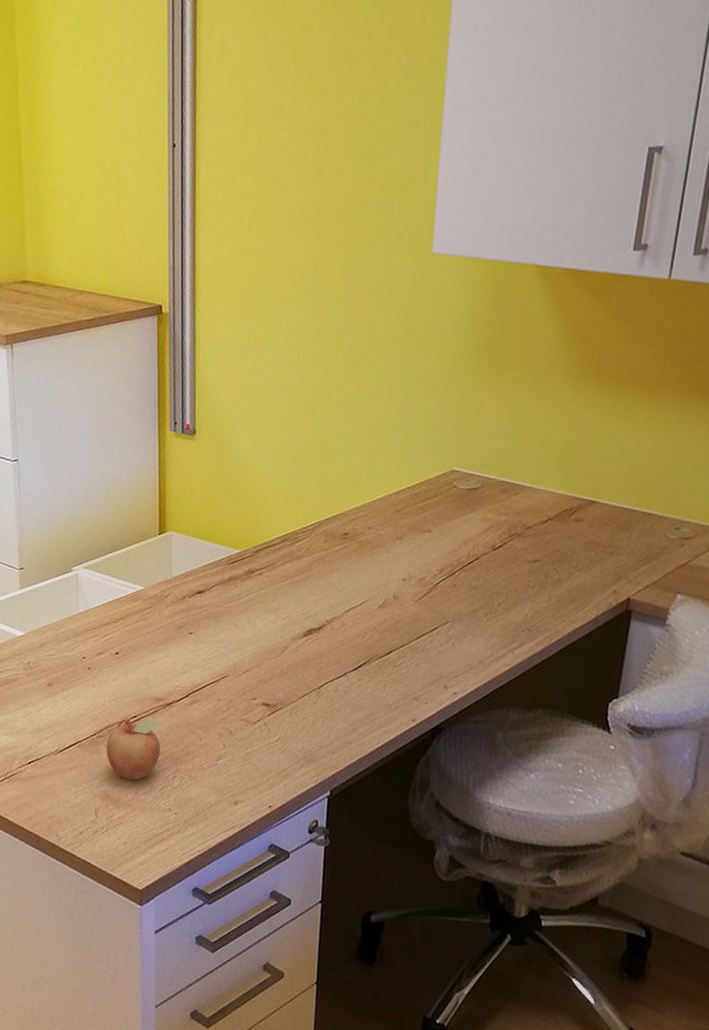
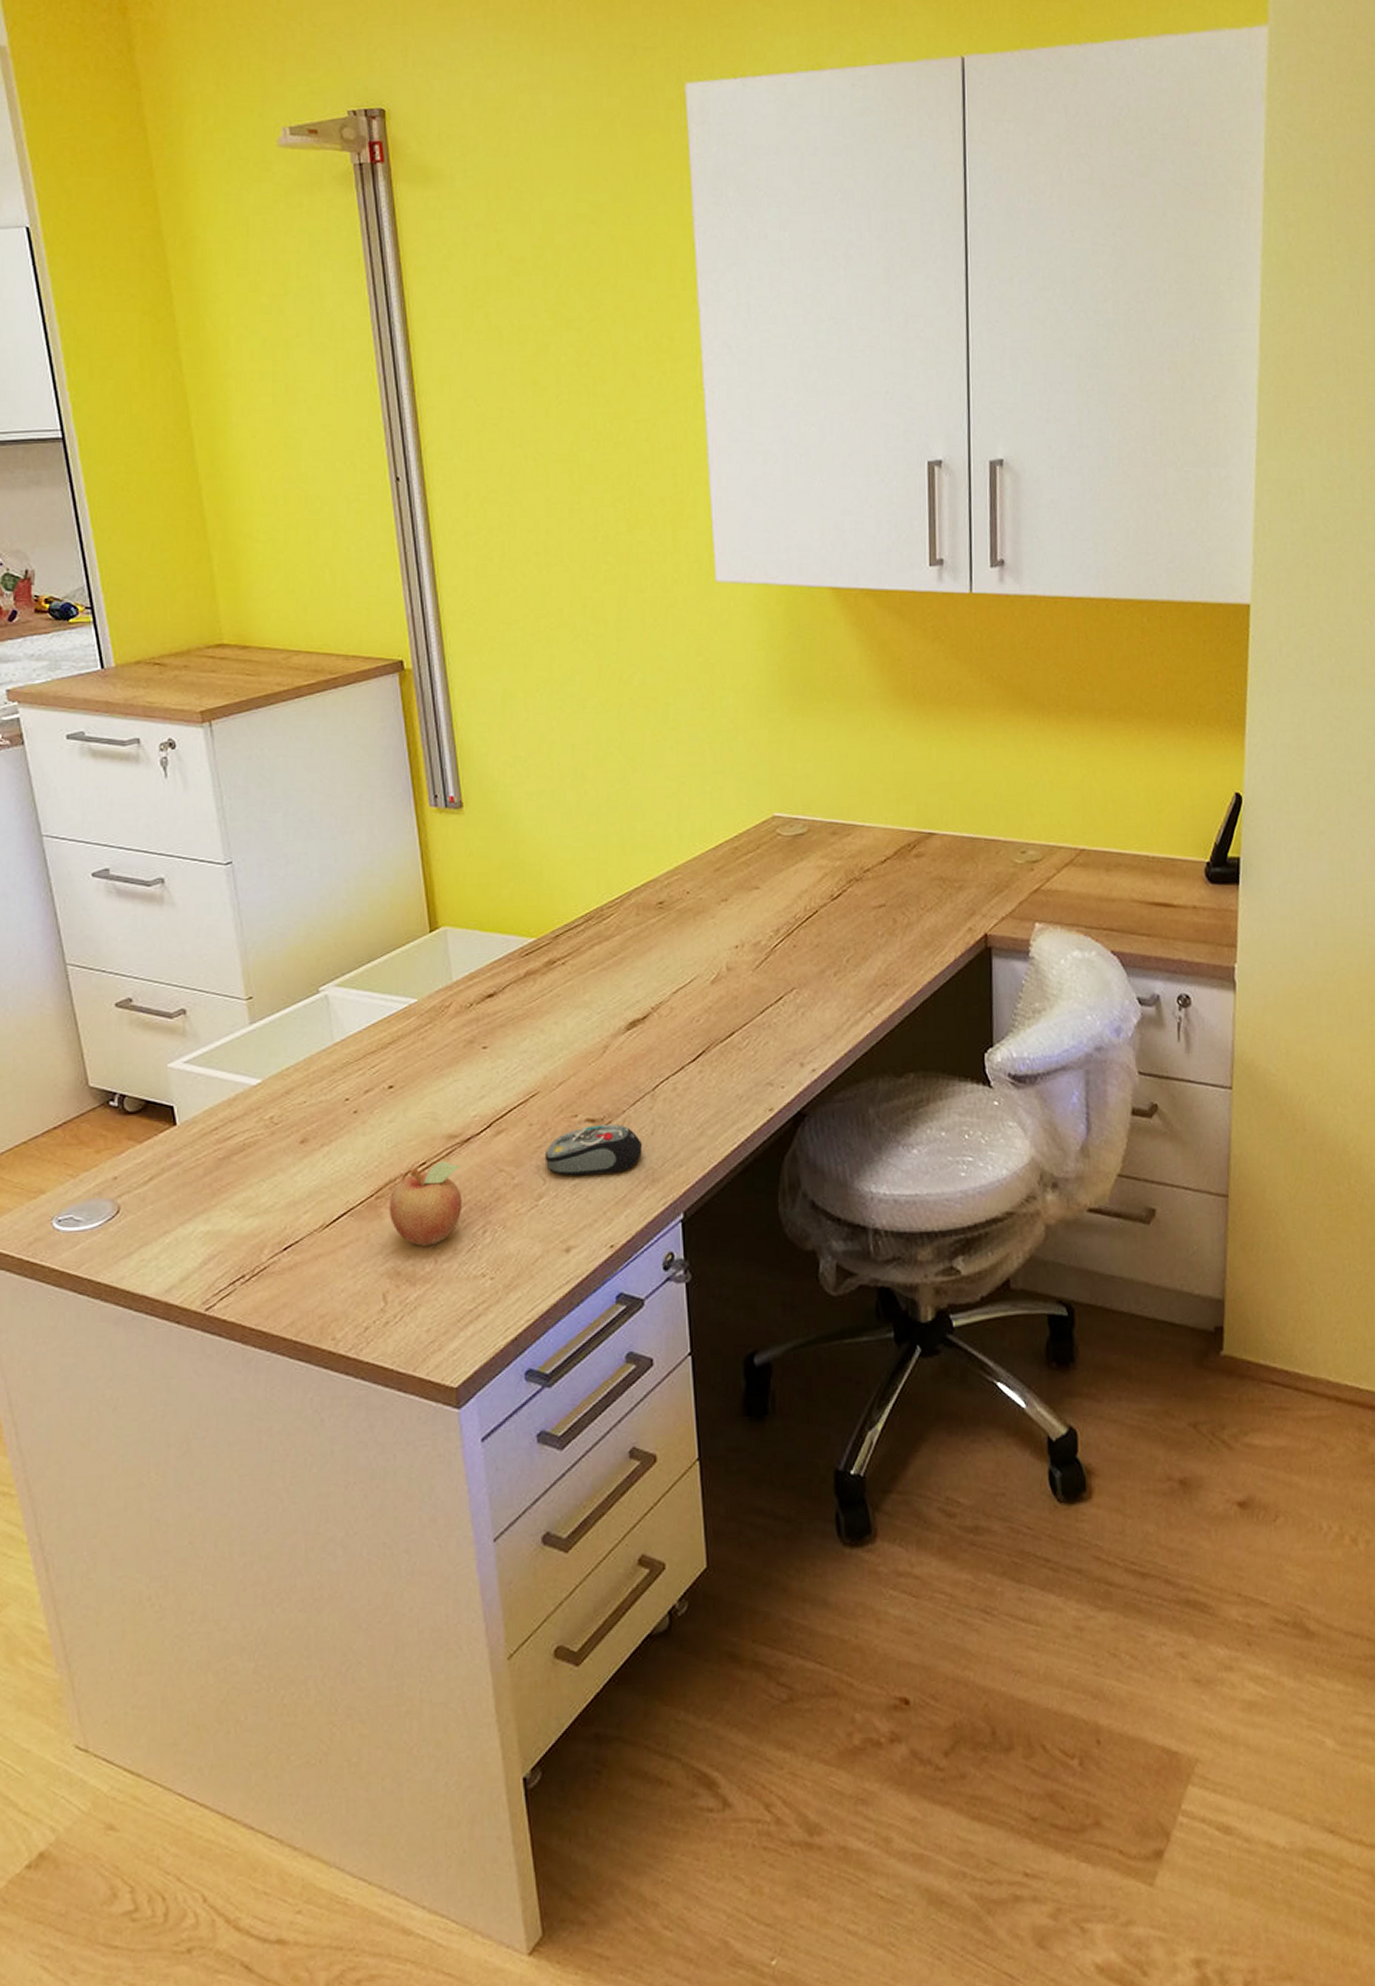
computer mouse: none [226,709,305,750] -> present [544,1123,643,1176]

